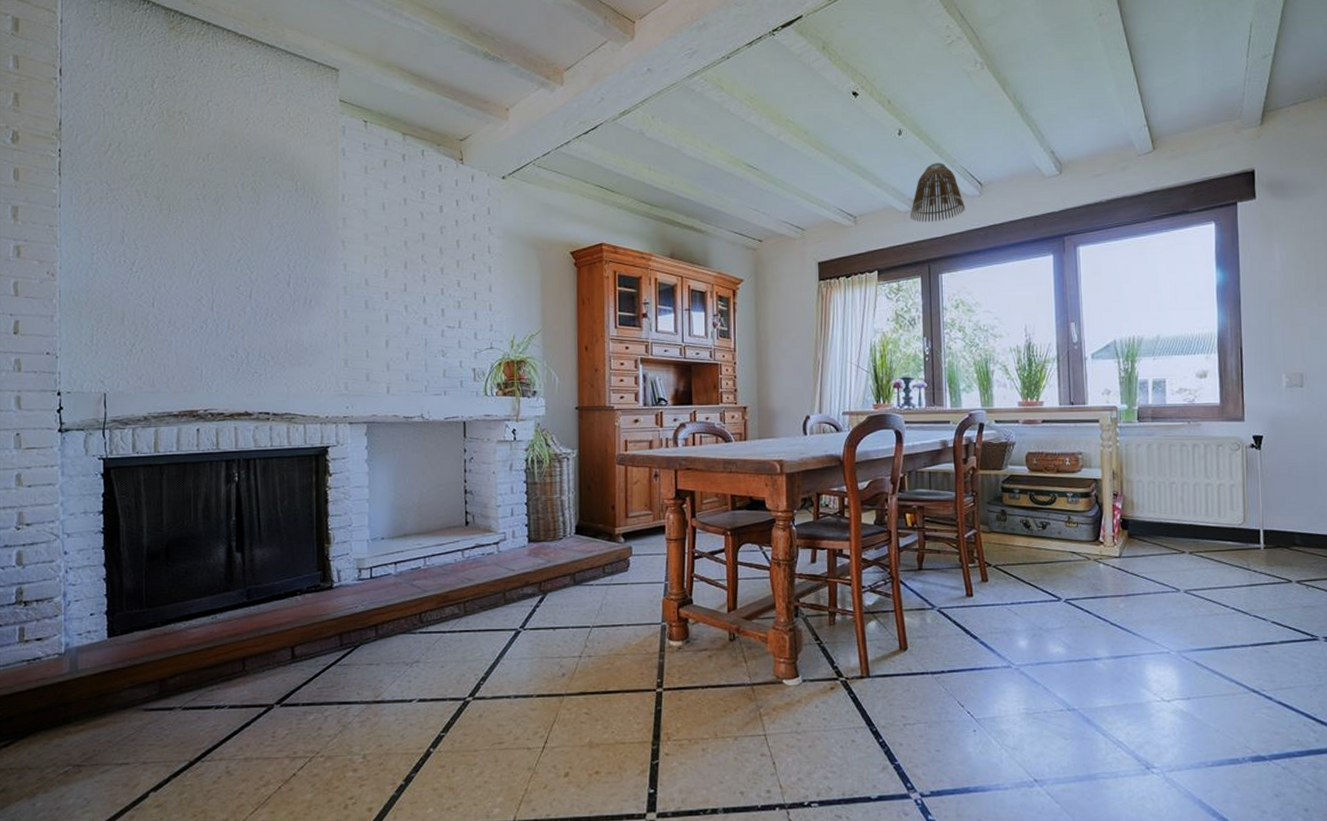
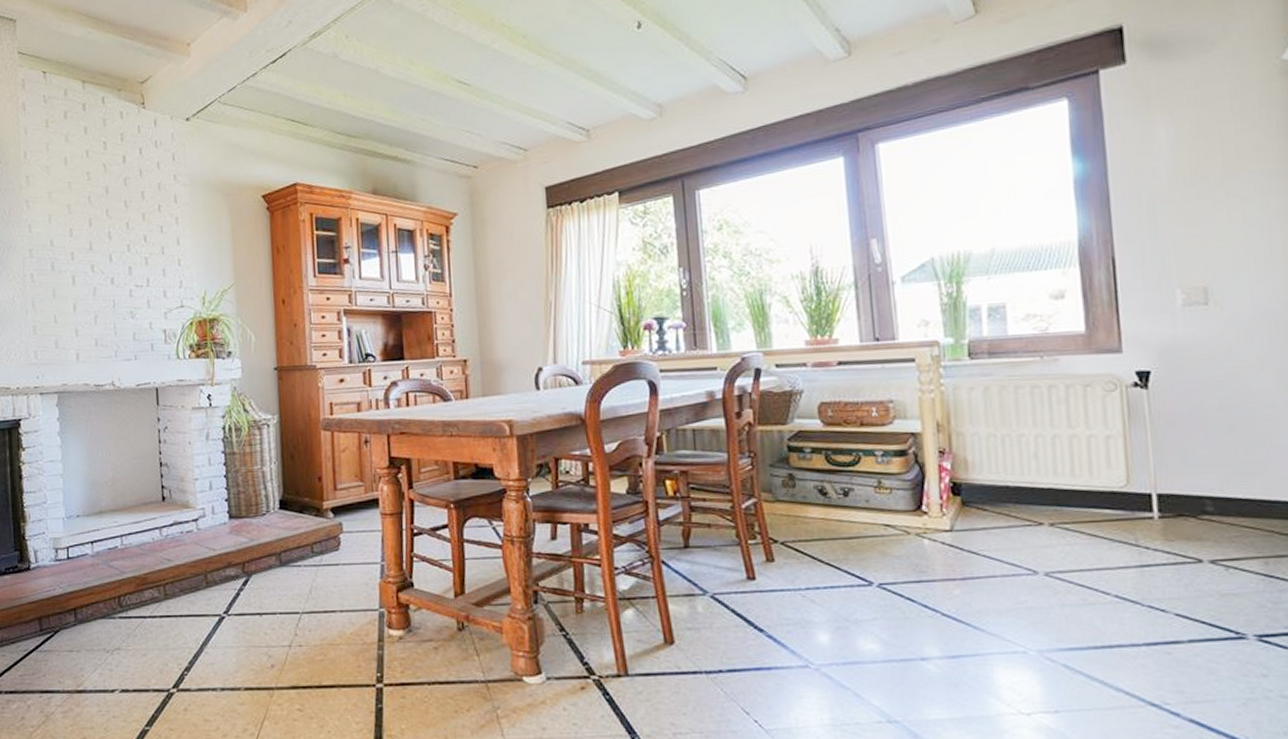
lamp shade: present [910,163,966,223] -> none [655,56,727,131]

